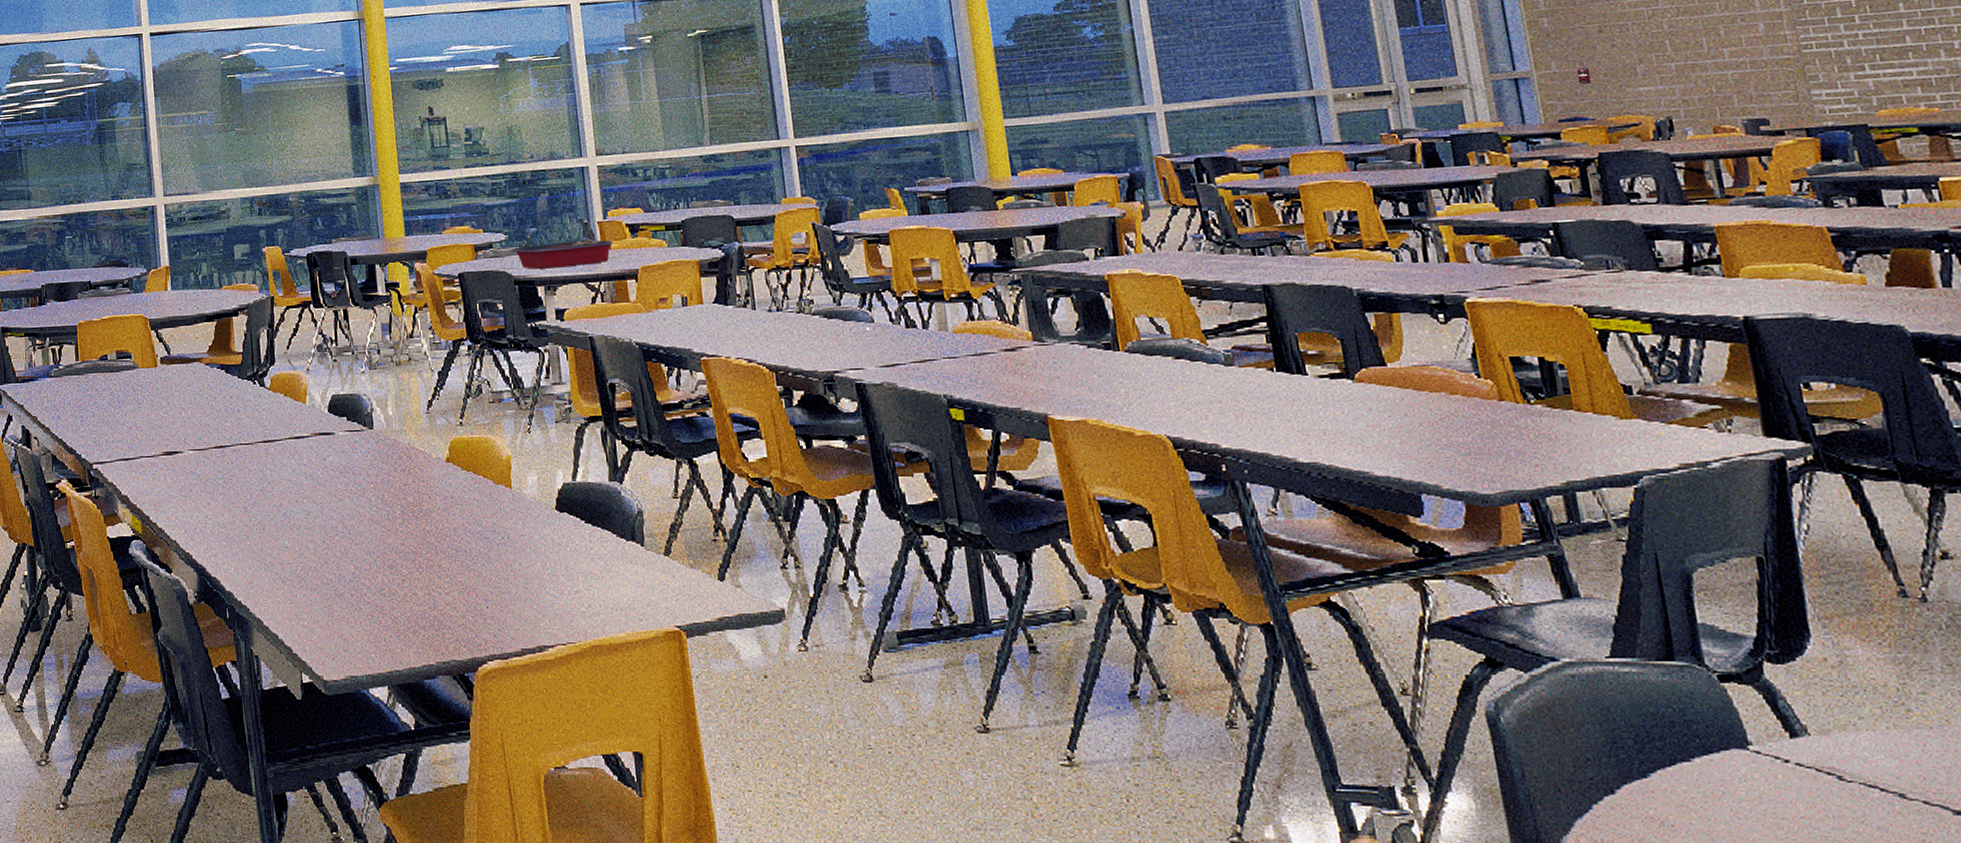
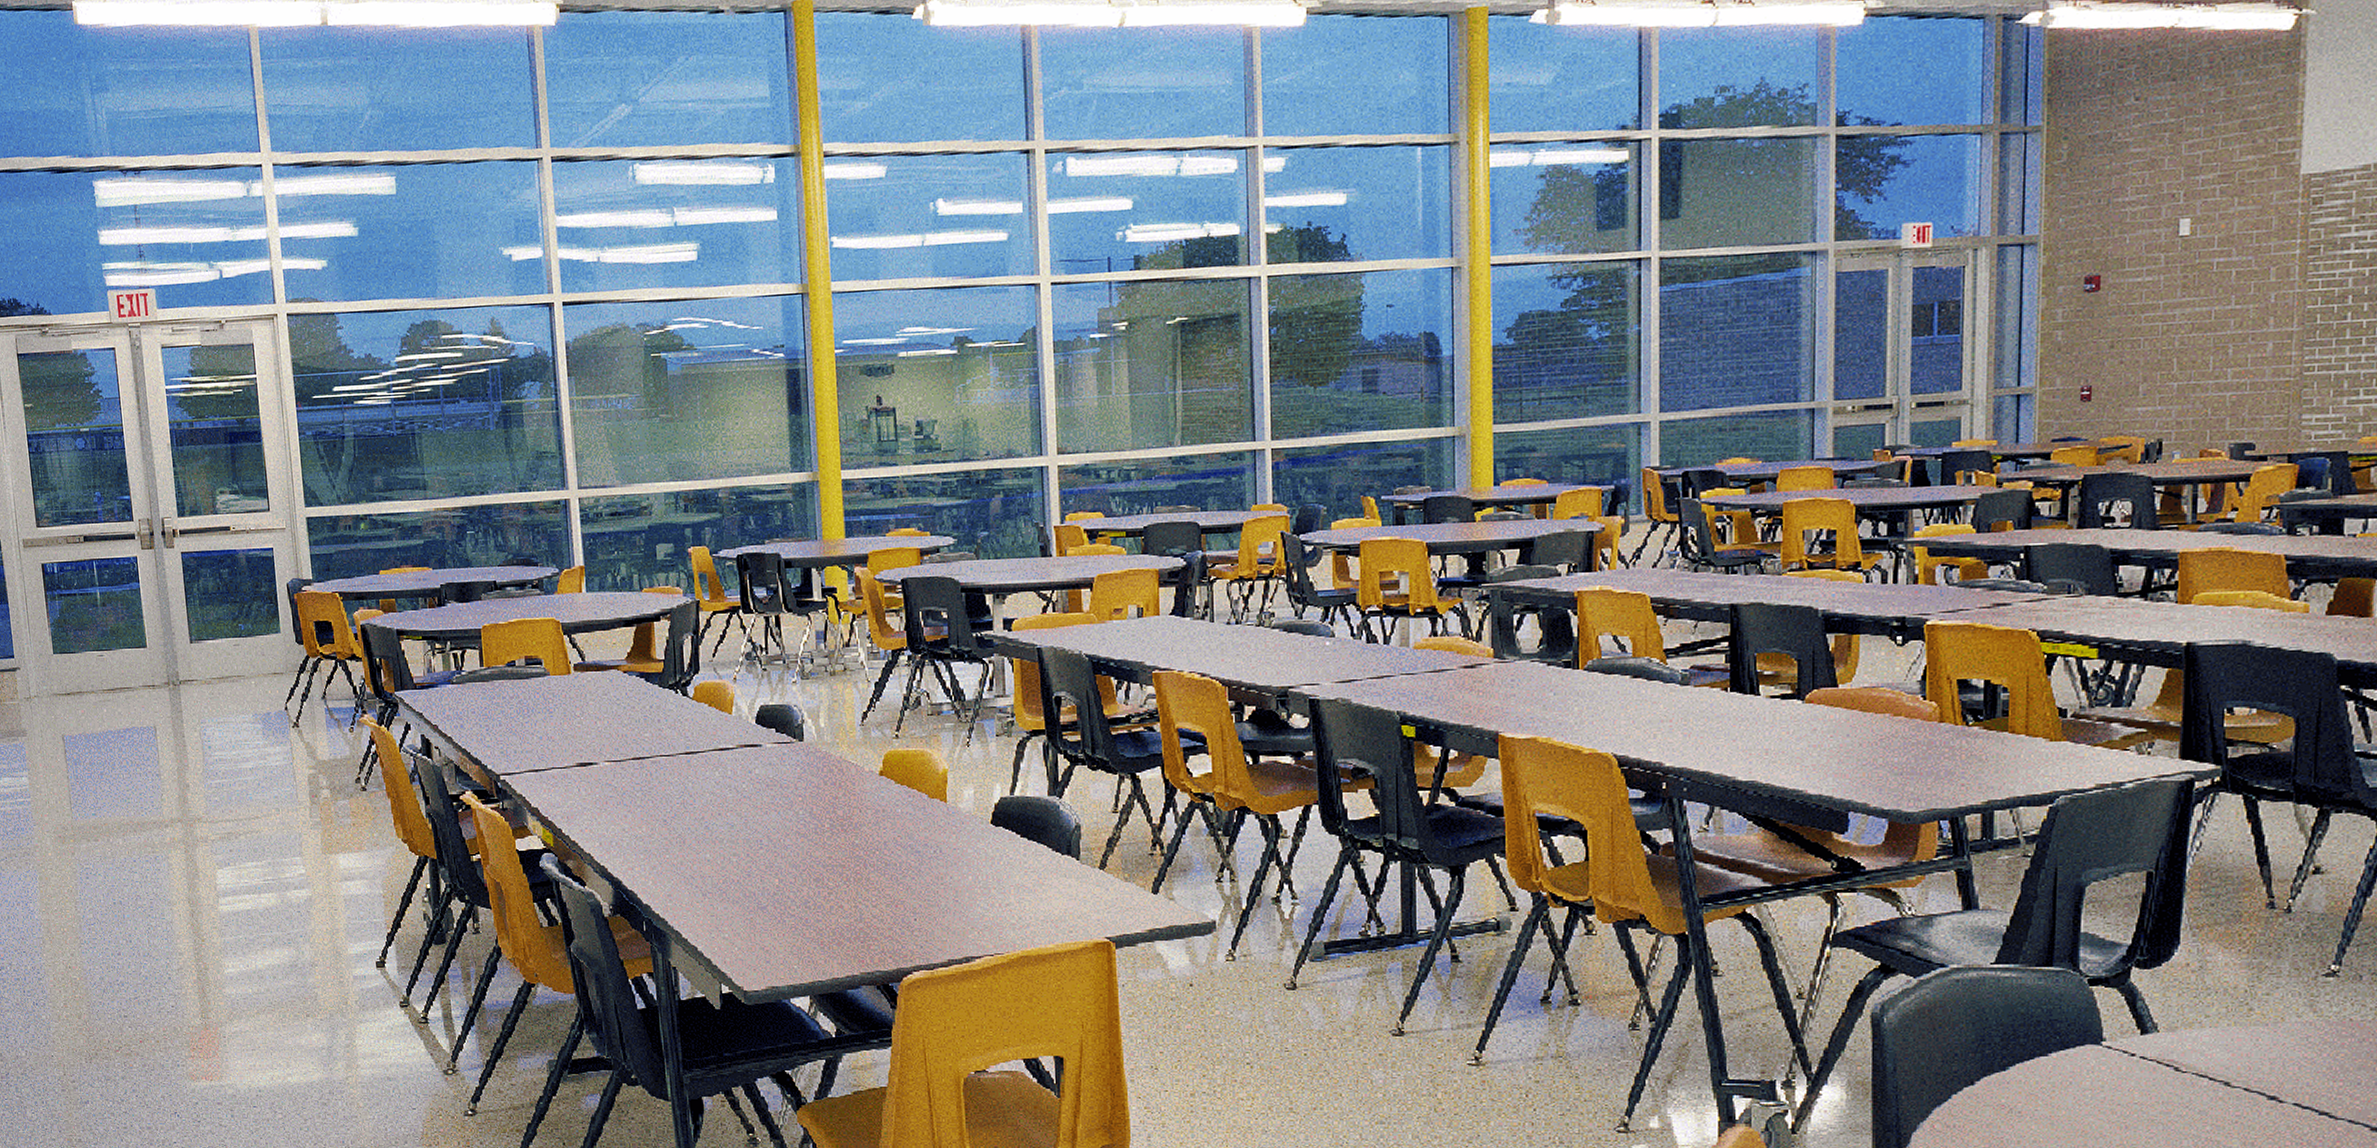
tray: present [513,238,613,269] -> none [962,544,1069,576]

